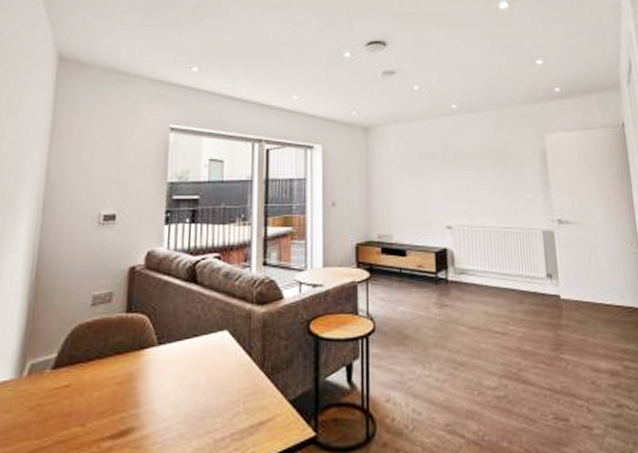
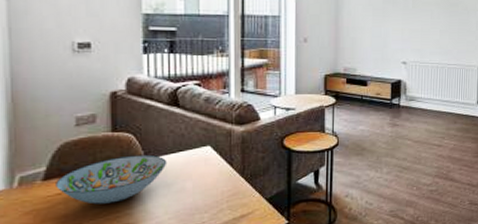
decorative bowl: none [64,340,181,401] -> present [56,154,167,204]

